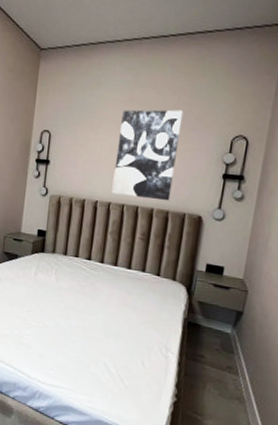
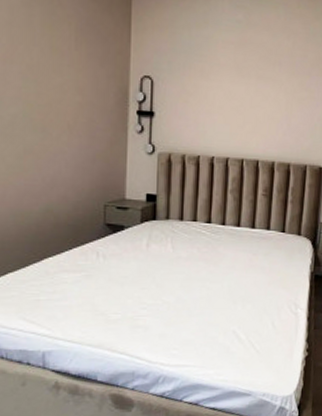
wall art: present [111,109,184,201] -> none [229,53,299,153]

